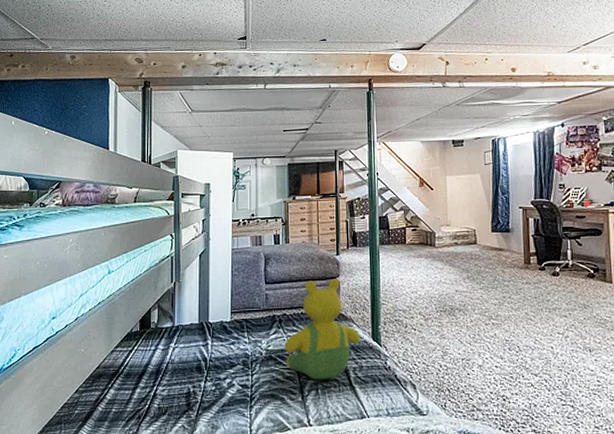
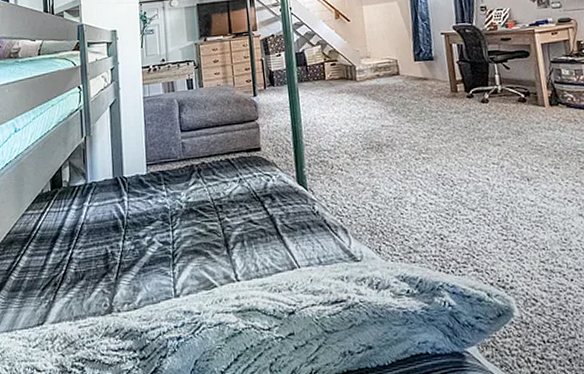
teddy bear: present [284,279,360,380] -> none [205,121,285,231]

